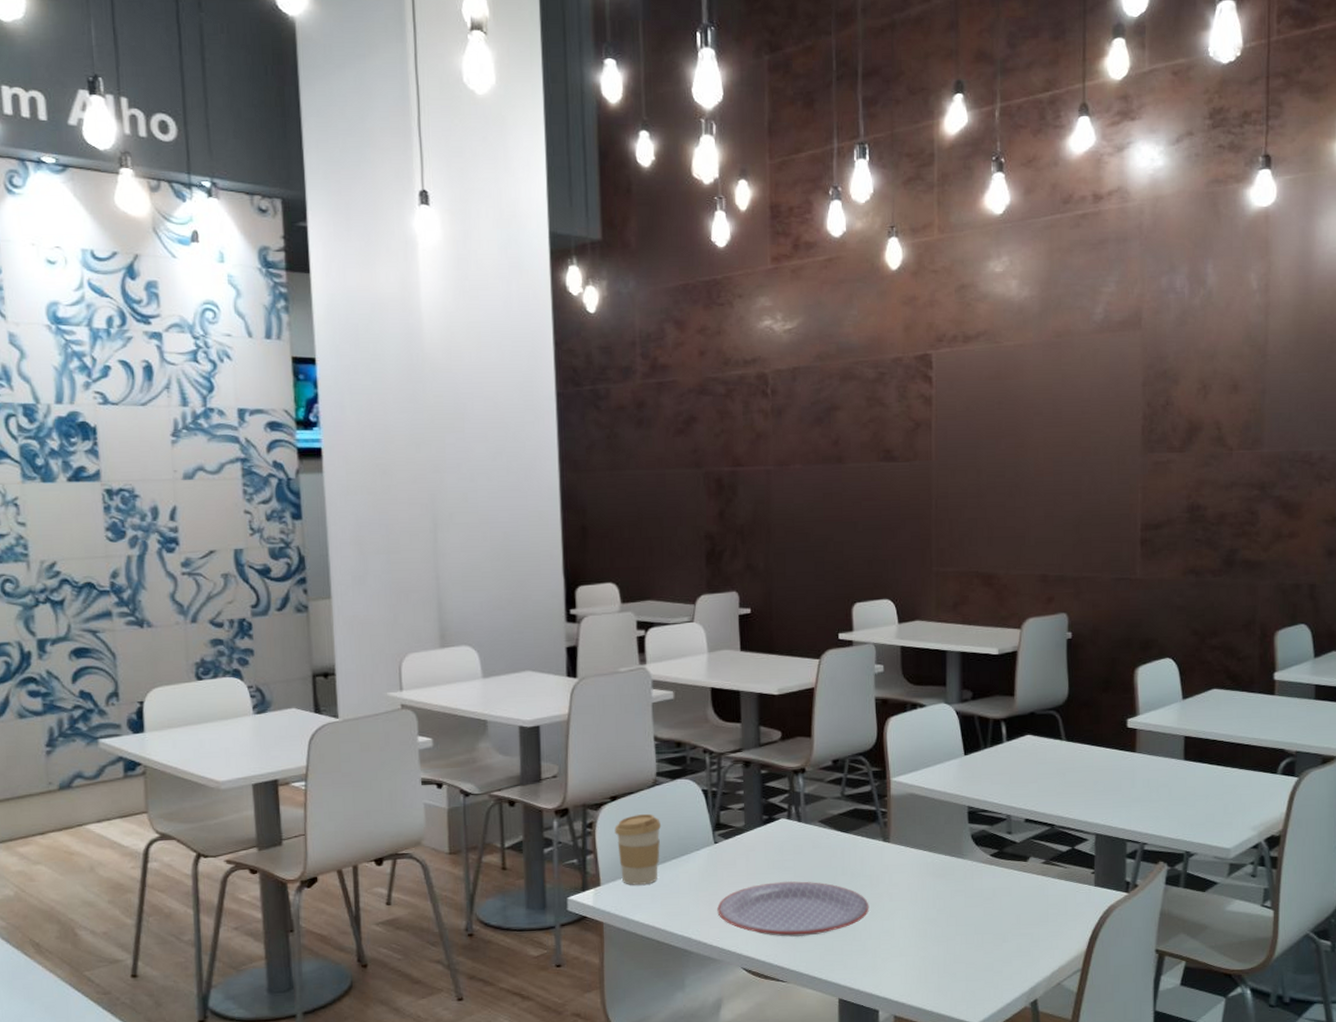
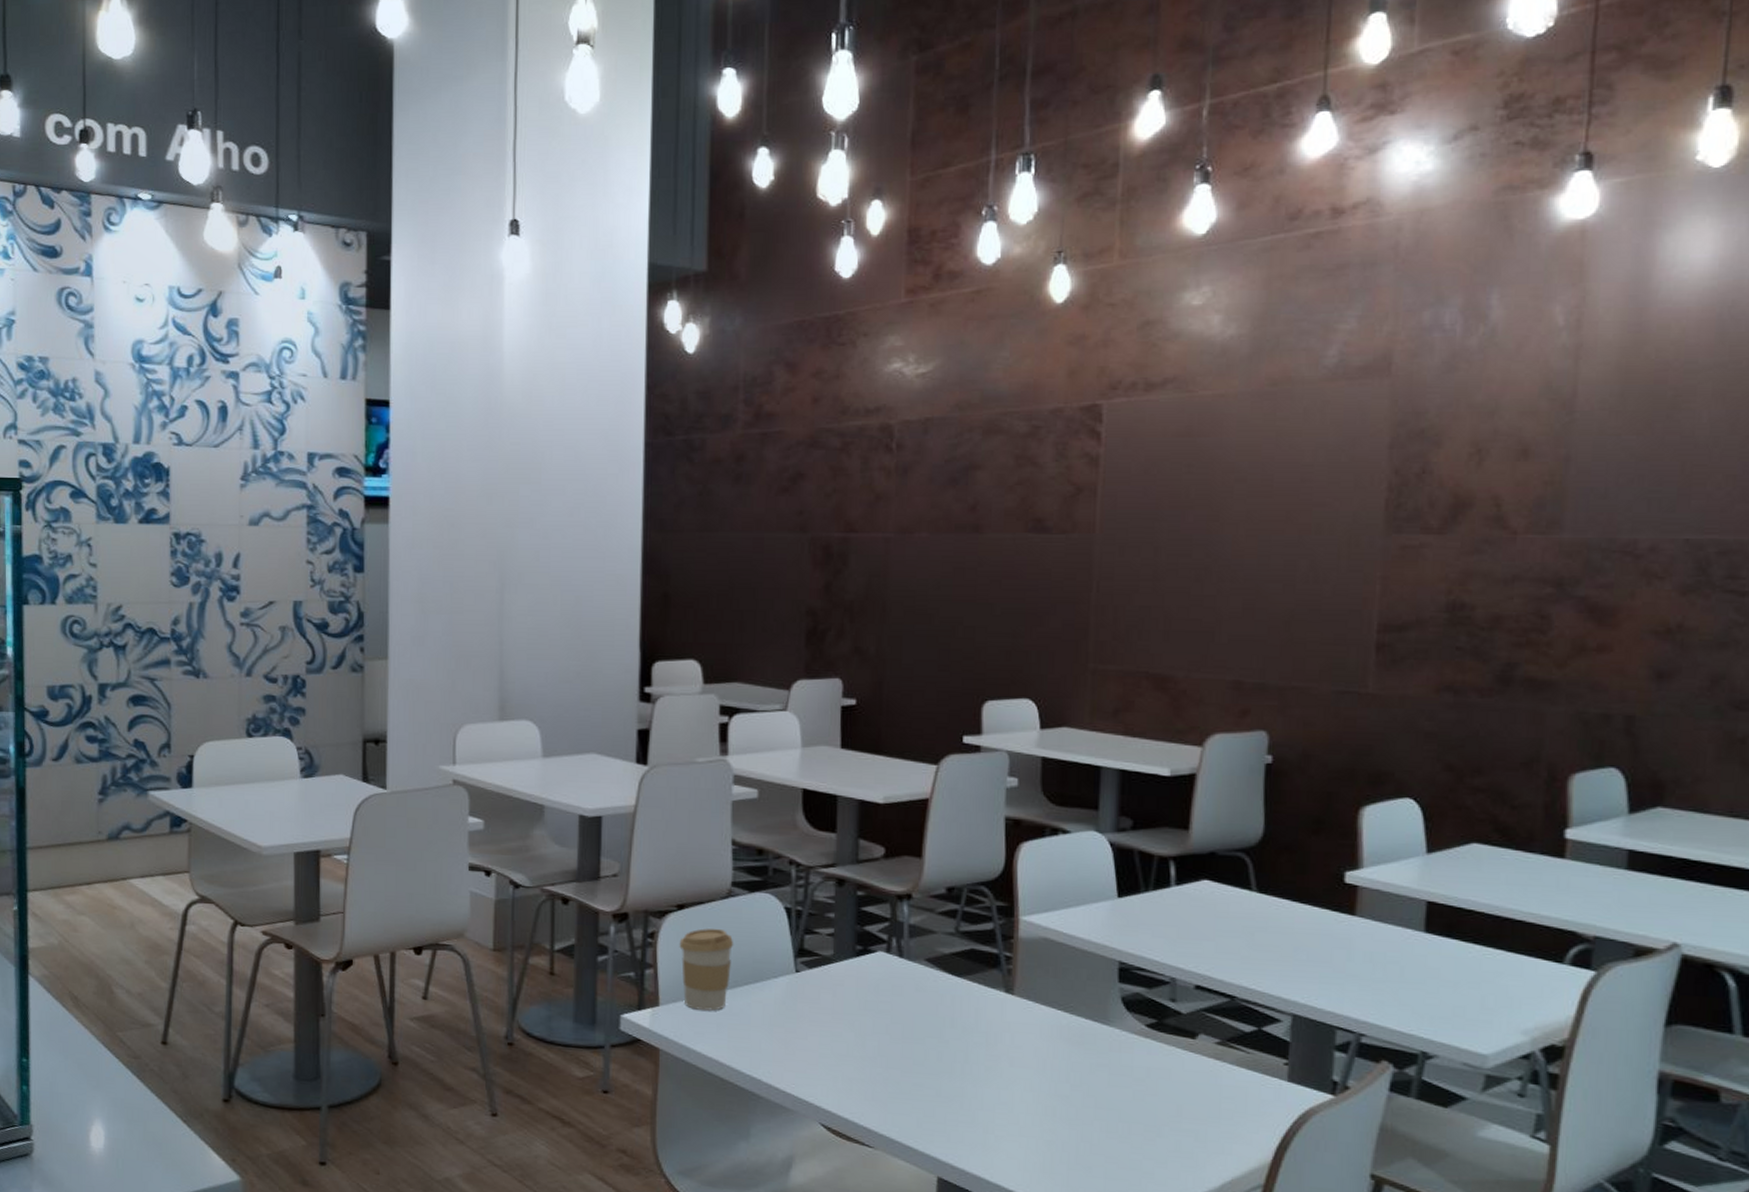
plate: present [717,881,869,937] -> none [794,1026,983,1096]

